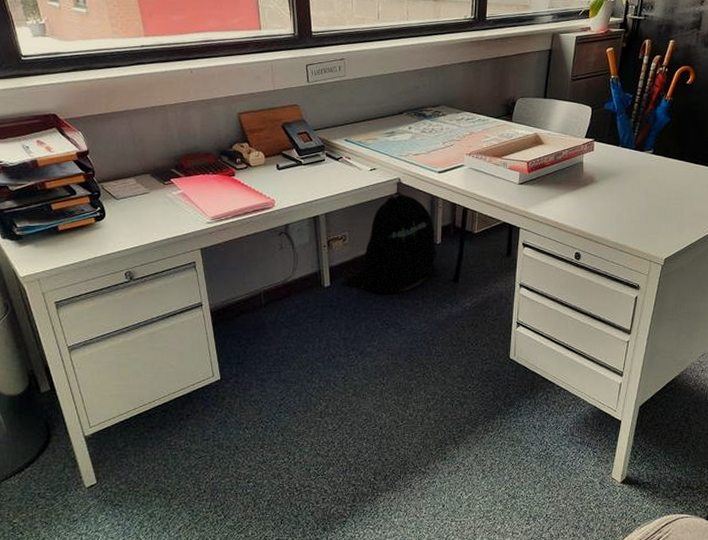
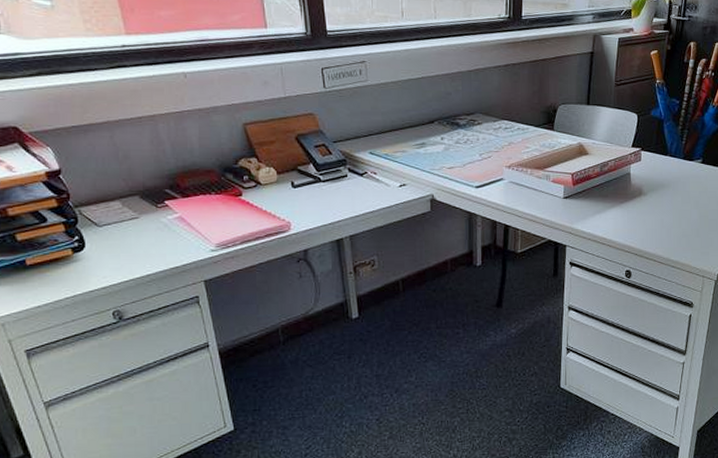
backpack: present [342,191,437,294] -> none [372,209,478,324]

